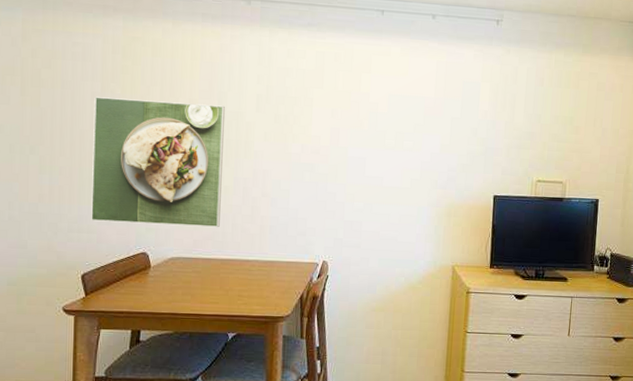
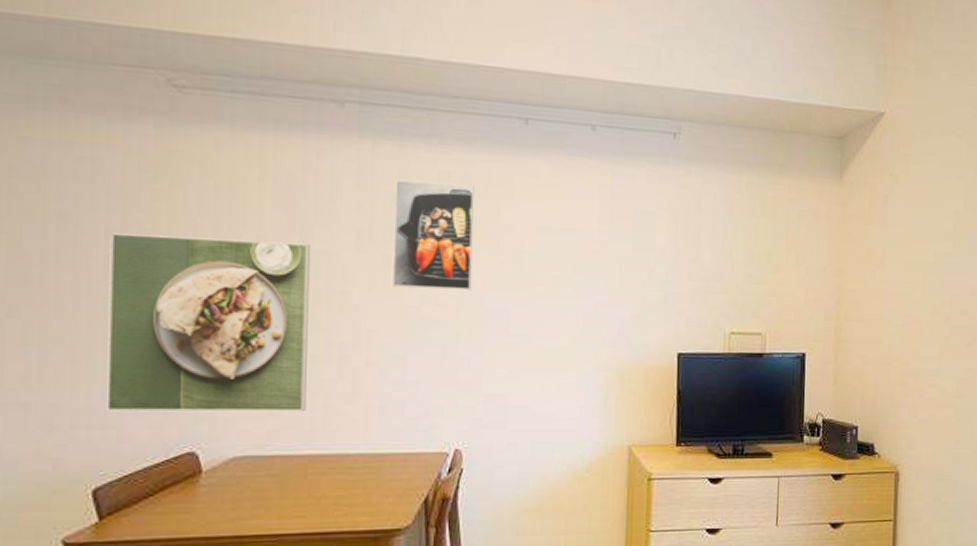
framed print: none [281,58,342,143] -> present [391,179,474,291]

